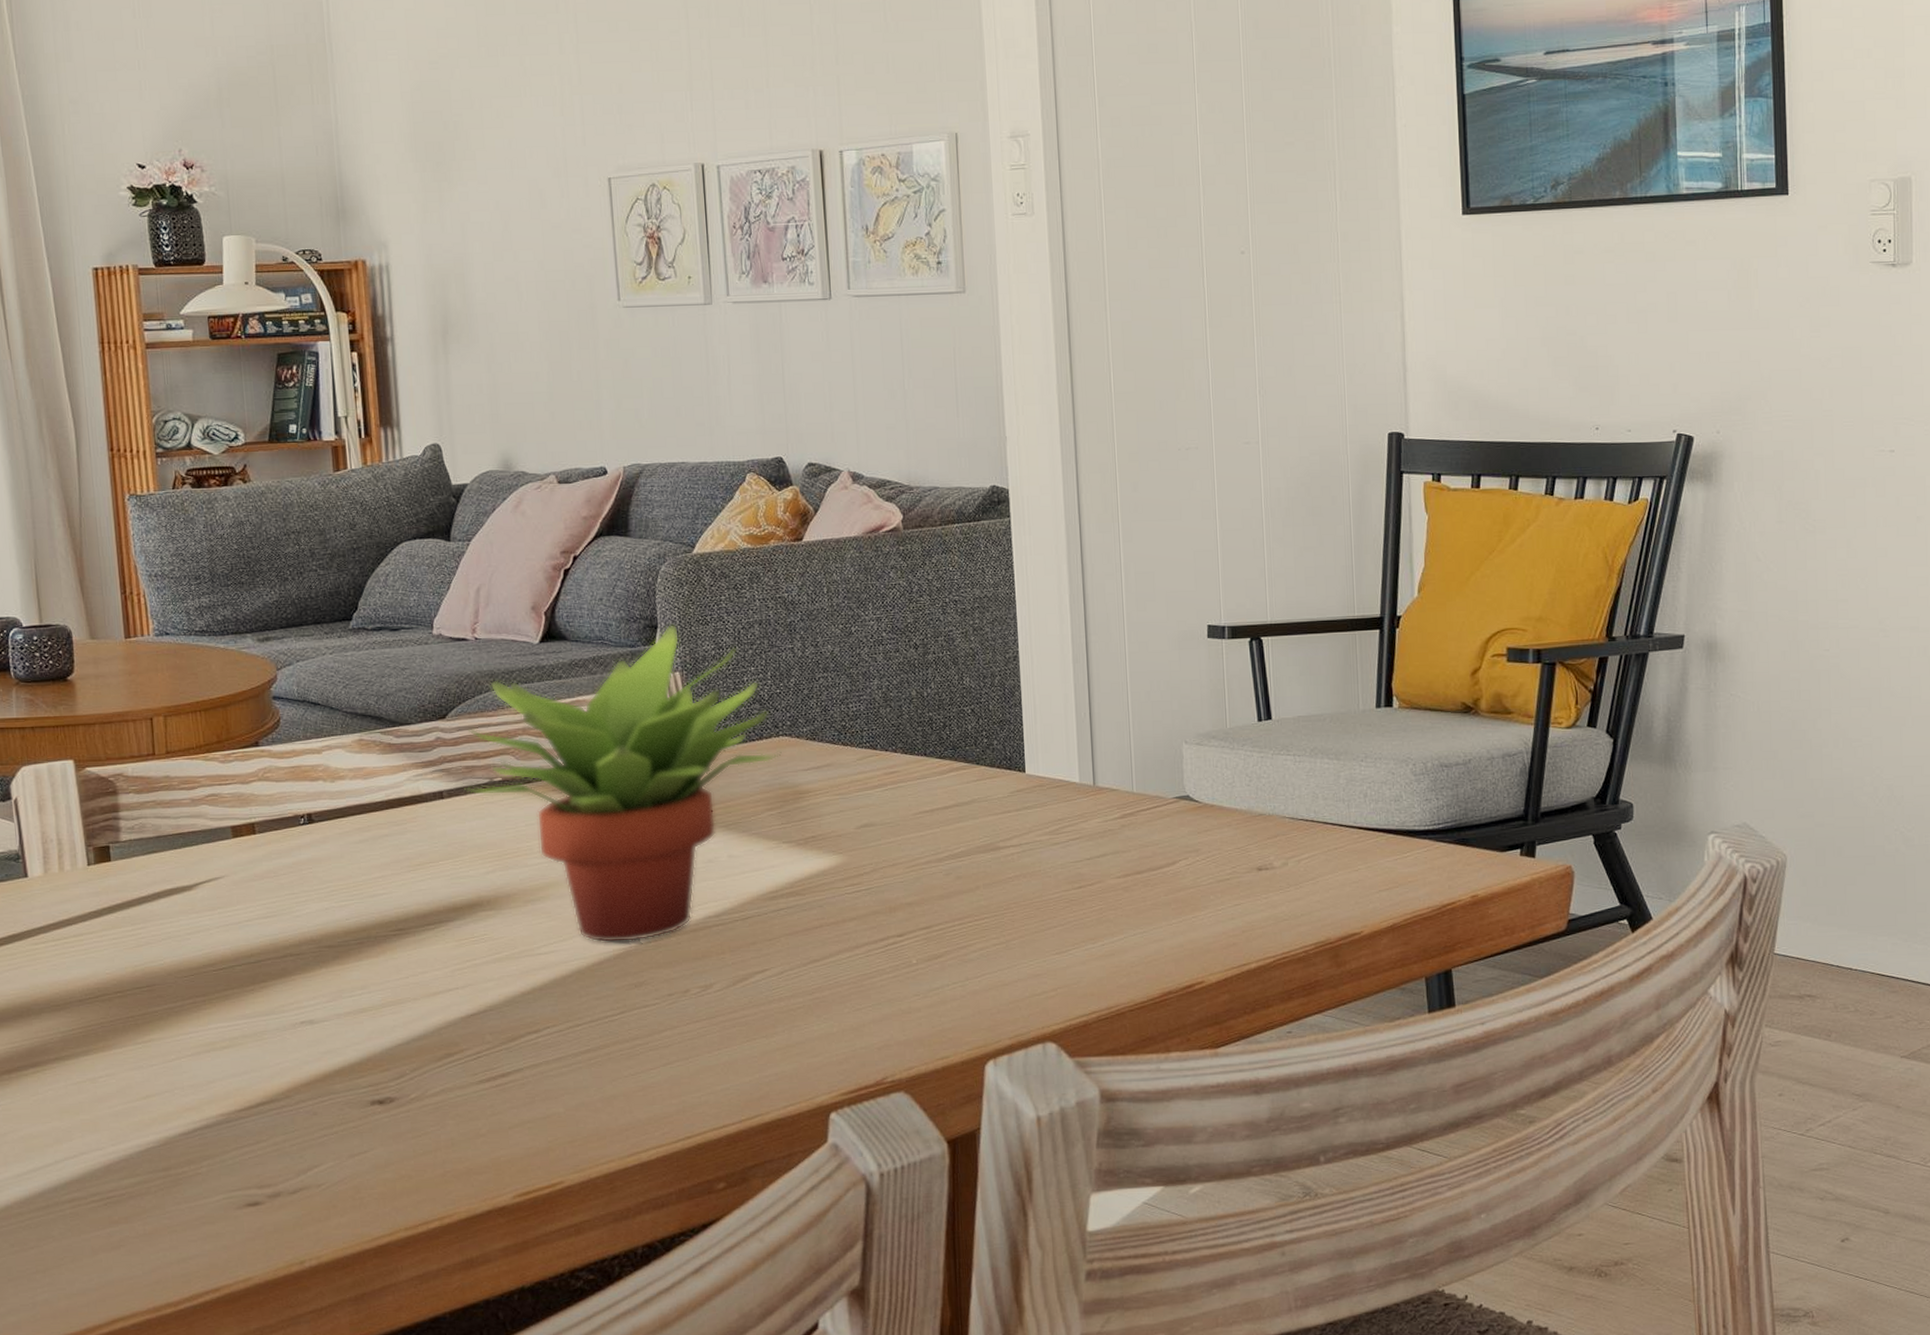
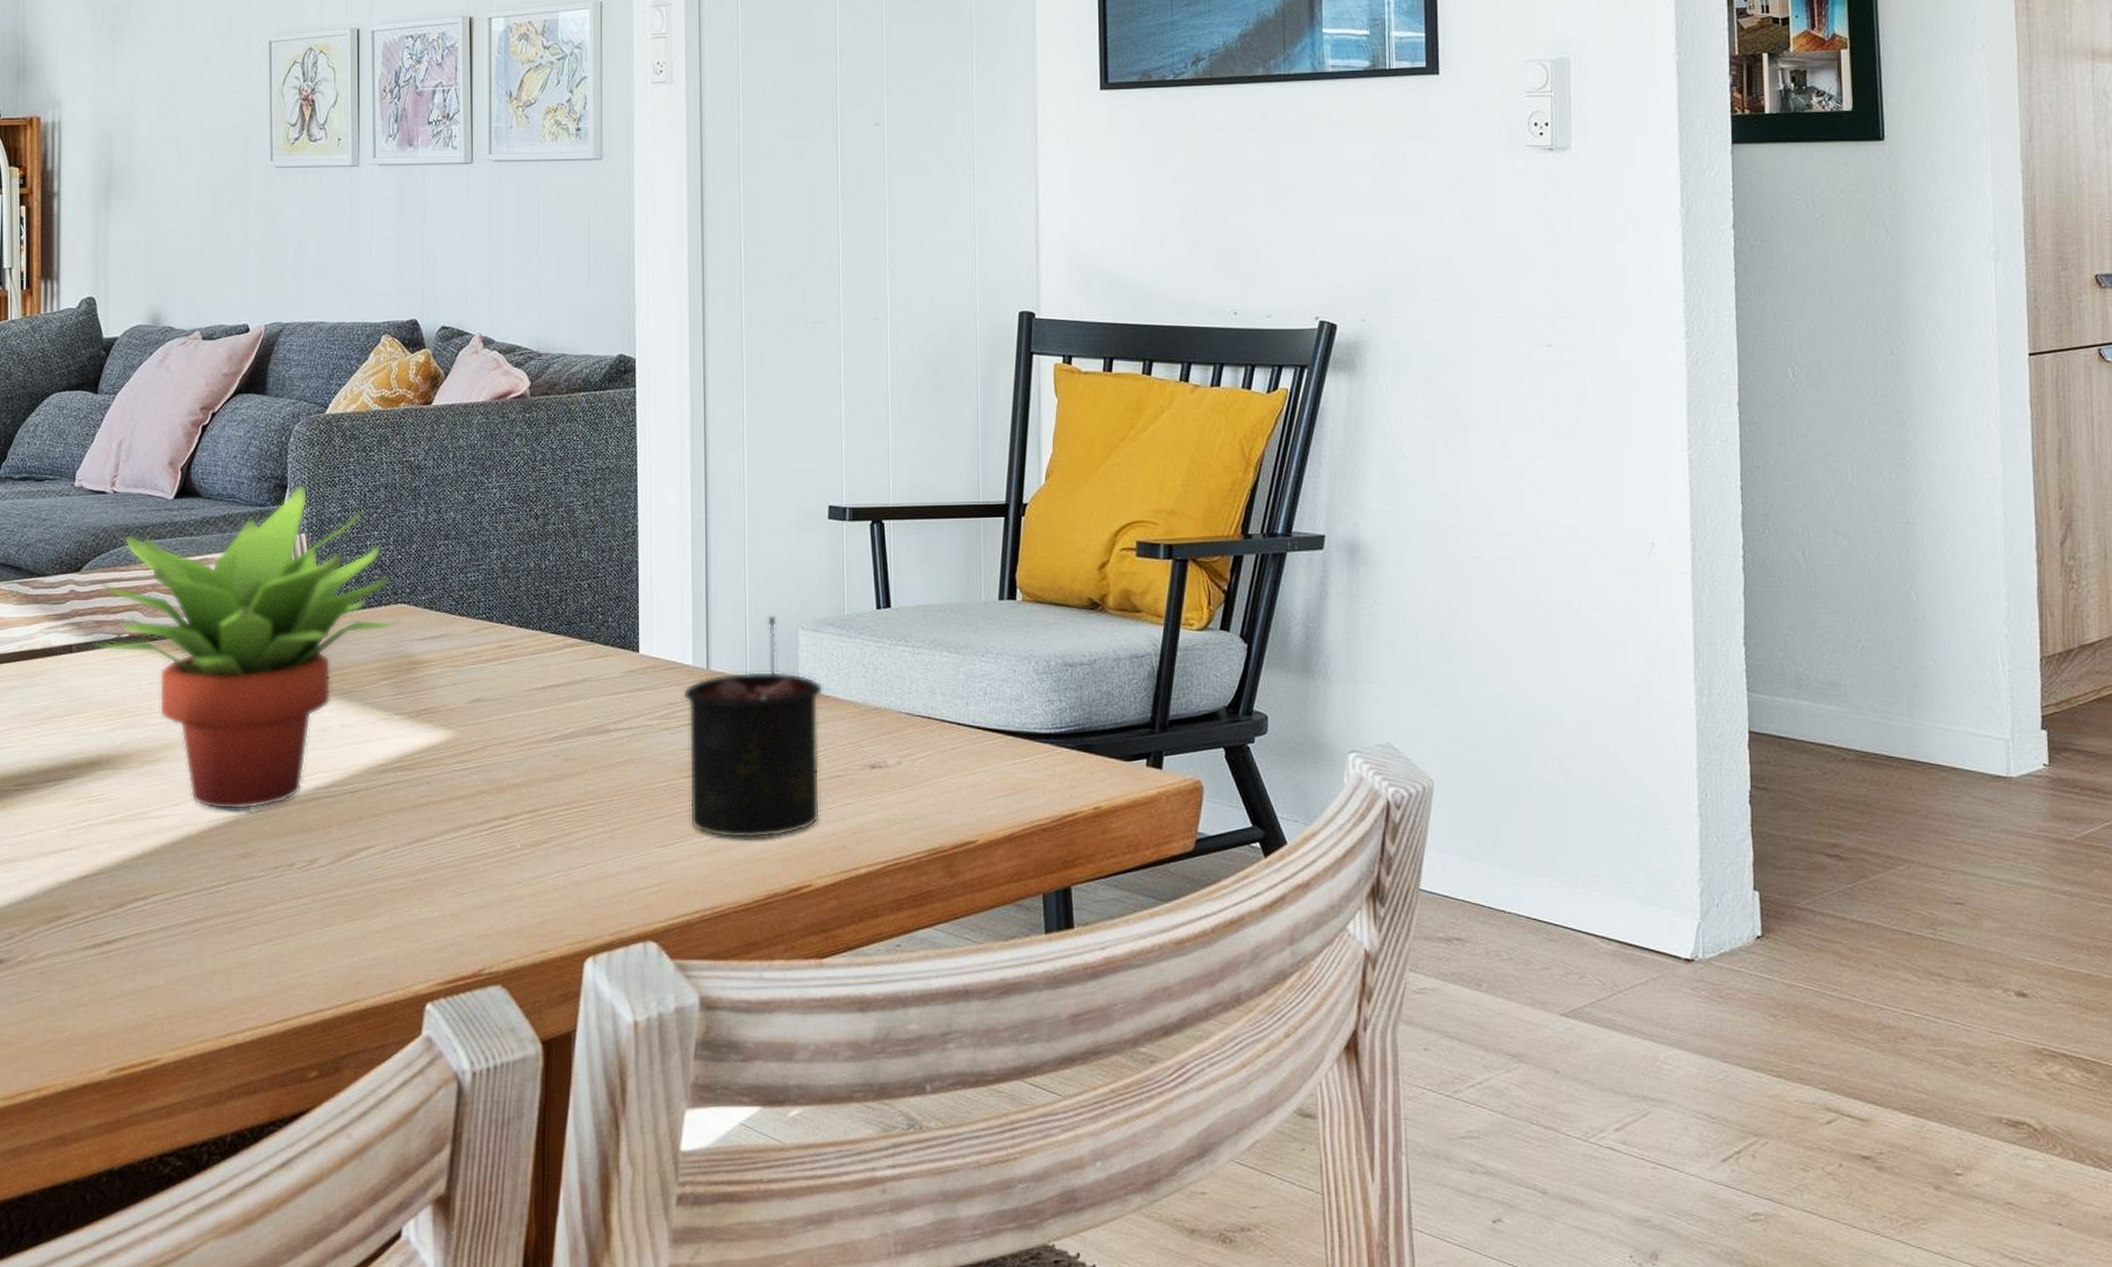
candle: none [1071,731,1210,943] -> present [683,615,824,839]

